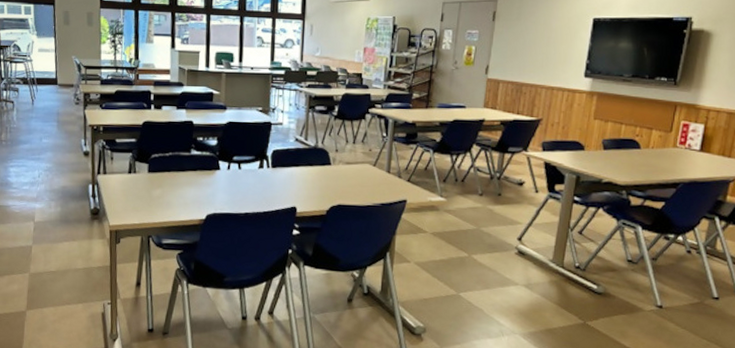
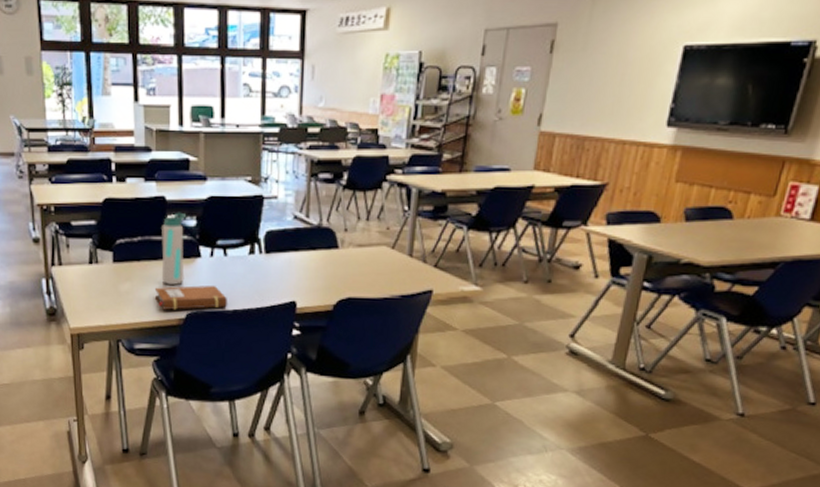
notebook: none [181,192,240,212] -> present [154,285,227,310]
water bottle: none [187,133,210,192] -> present [161,212,187,285]

